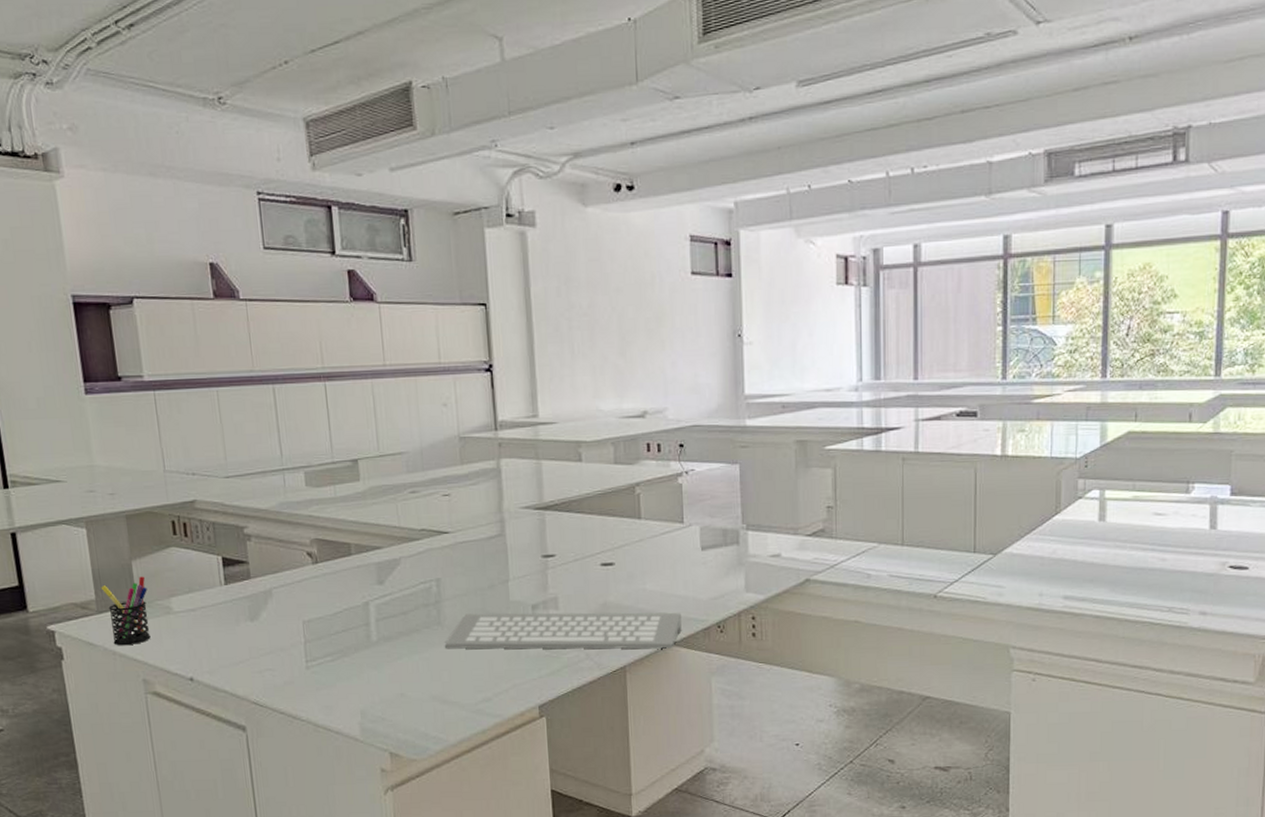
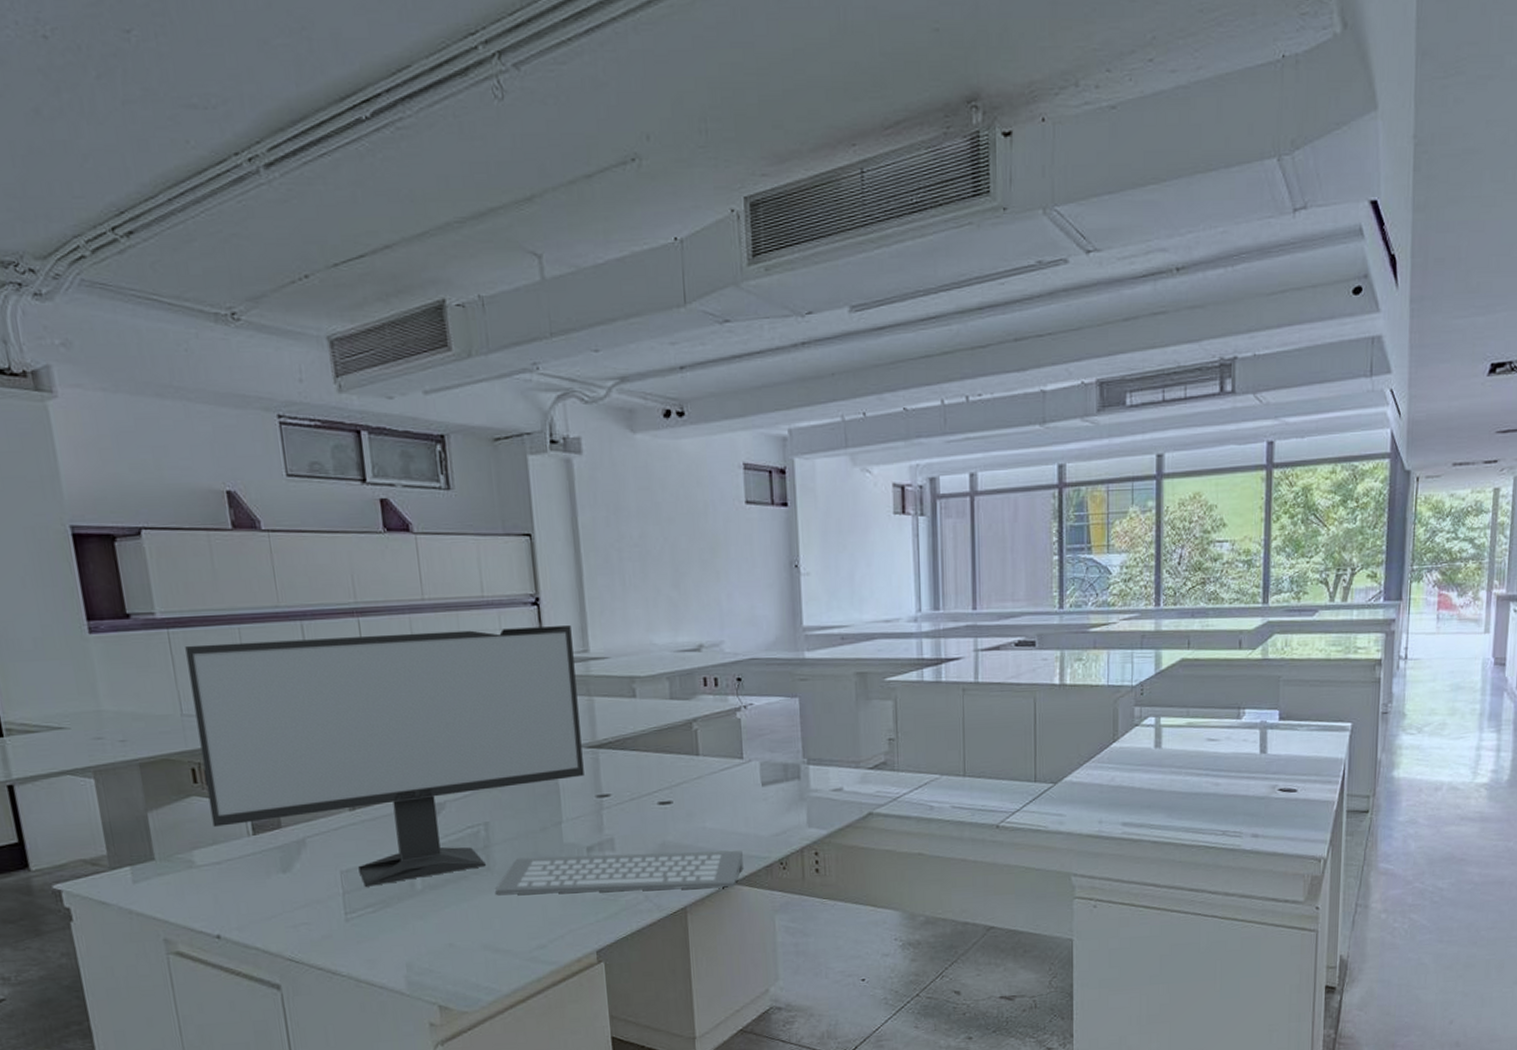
pen holder: present [100,576,151,646] -> none [112,828,171,904]
computer monitor: none [169,391,531,637] -> present [185,626,584,887]

